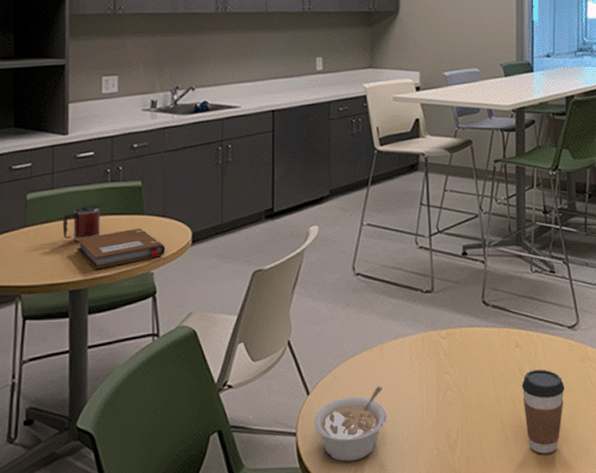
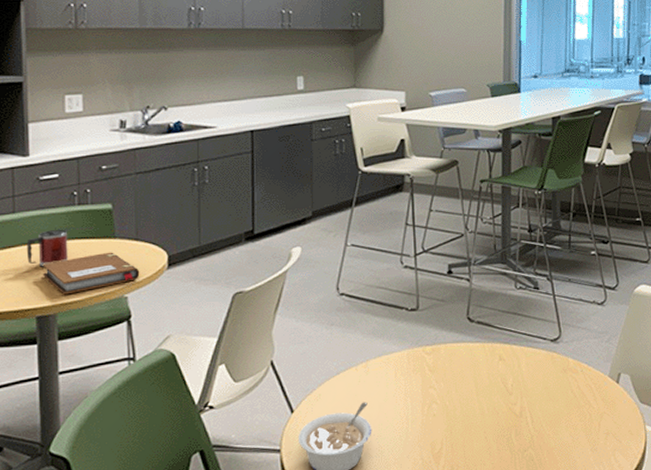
coffee cup: present [521,370,565,454] -> none [504,381,547,460]

